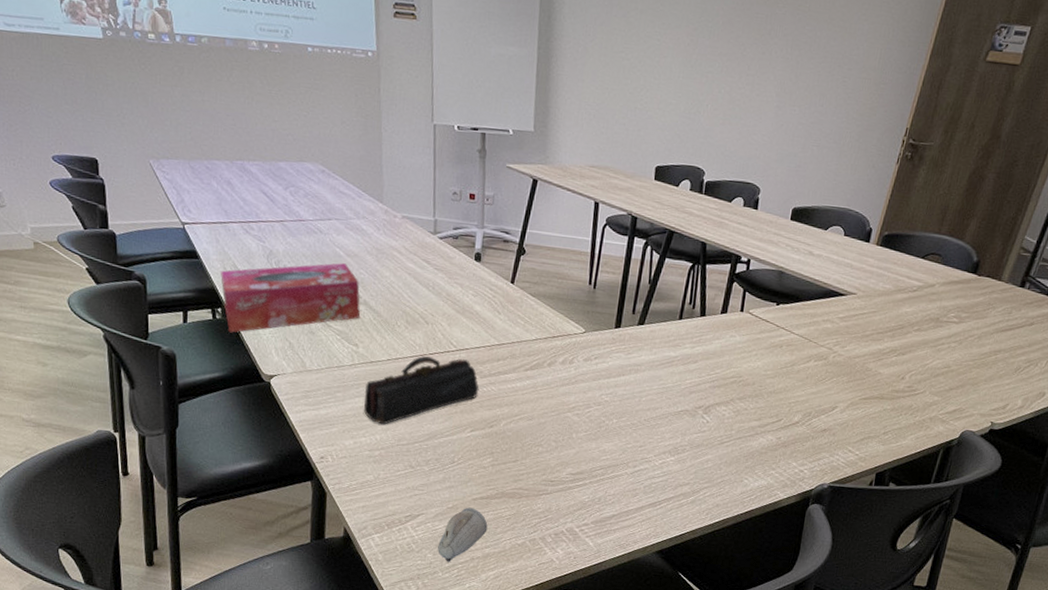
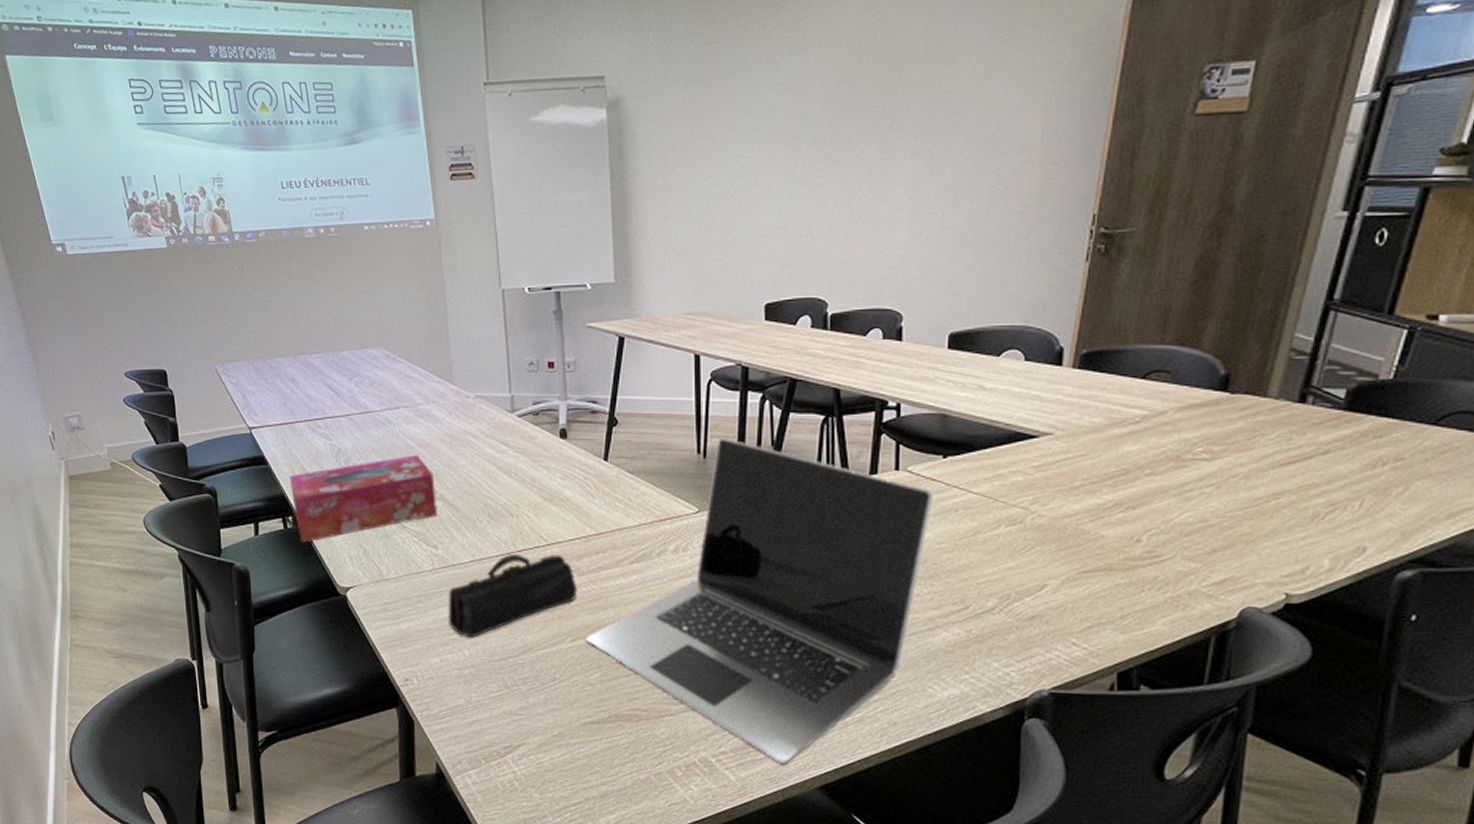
computer mouse: present [438,507,488,563] -> none [545,734,602,804]
laptop: none [483,273,766,534] -> present [586,438,933,764]

